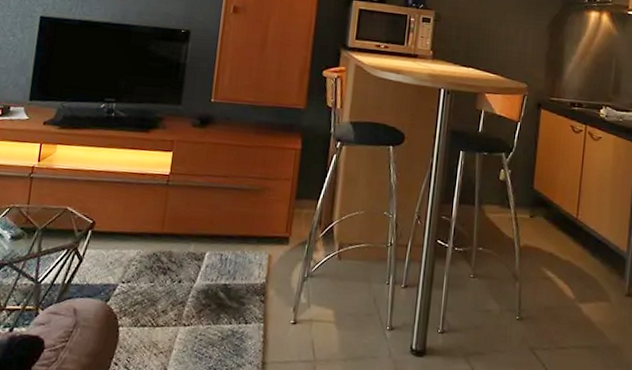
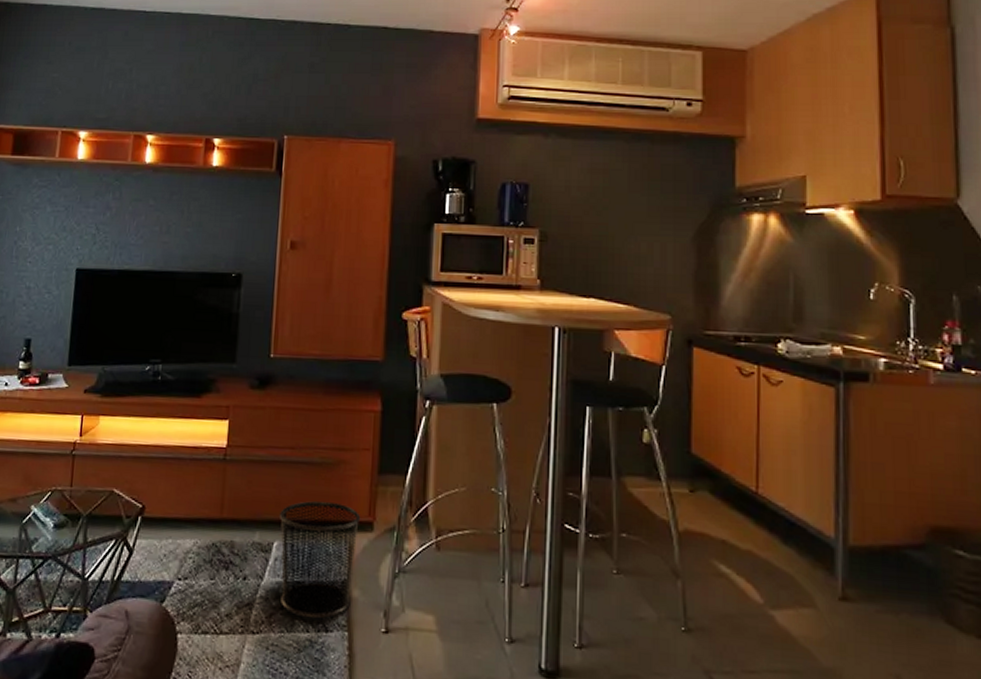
trash can: none [209,219,280,314] -> present [279,500,361,619]

